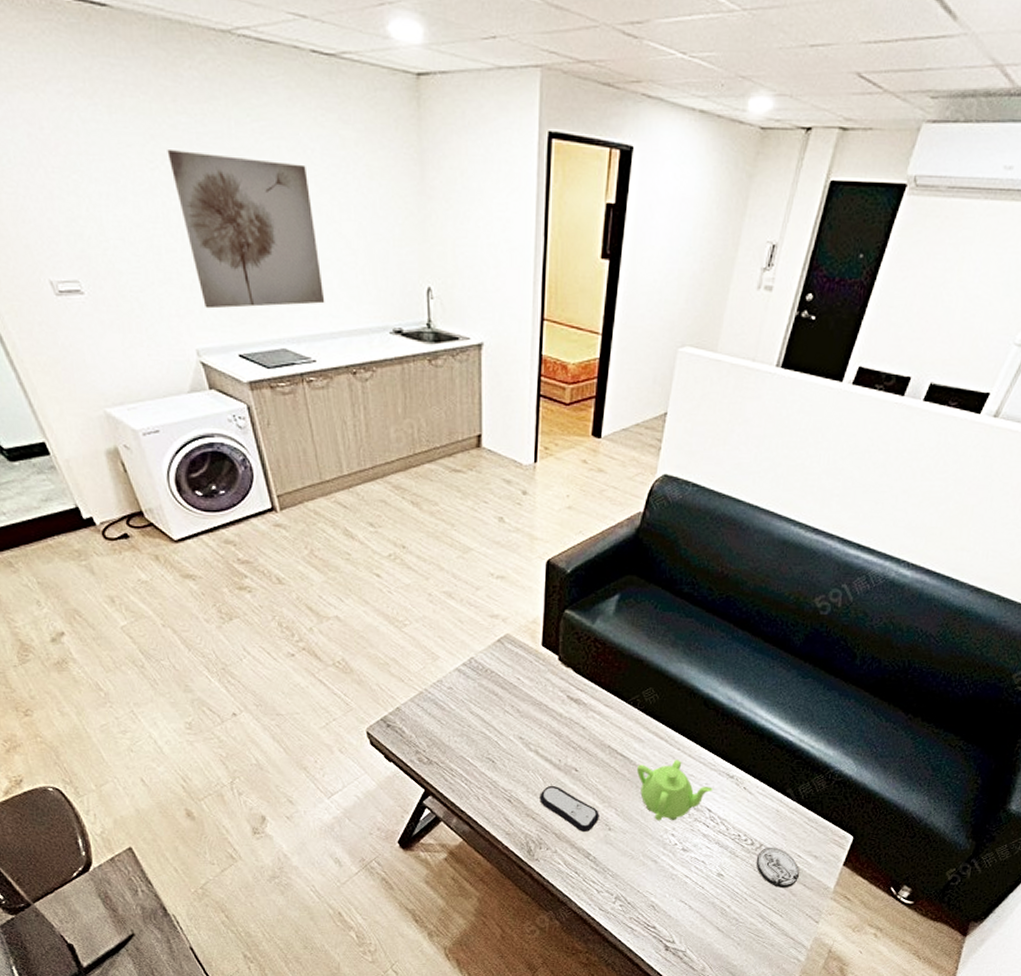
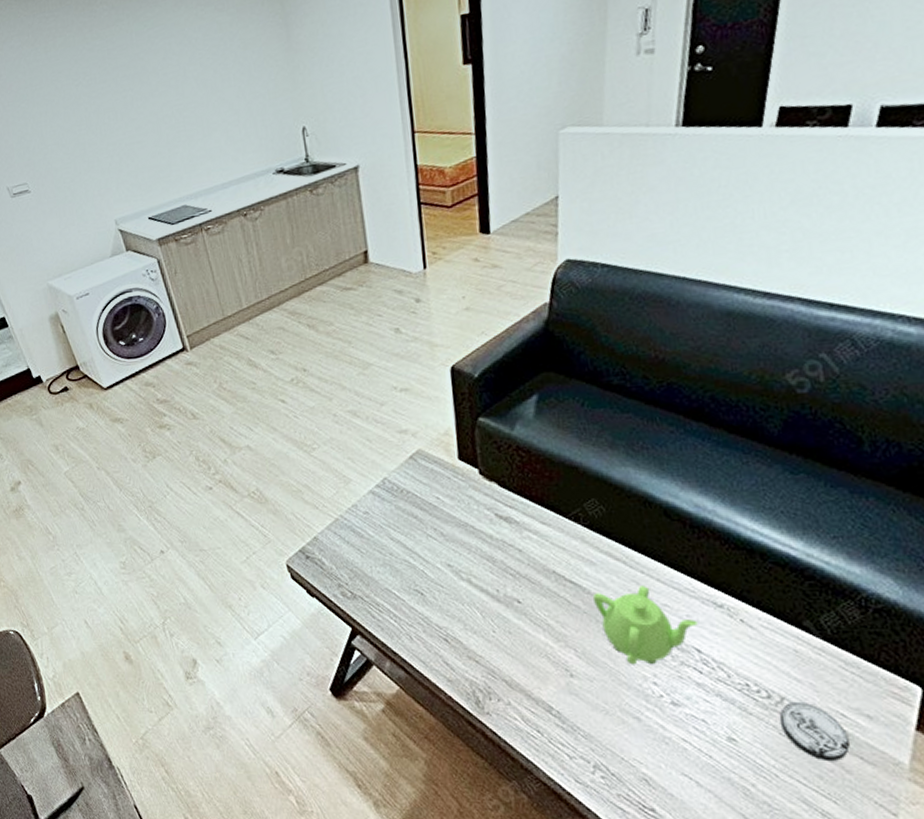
wall art: present [167,150,325,309] -> none [87,52,215,185]
remote control: present [539,786,599,833] -> none [480,622,557,680]

